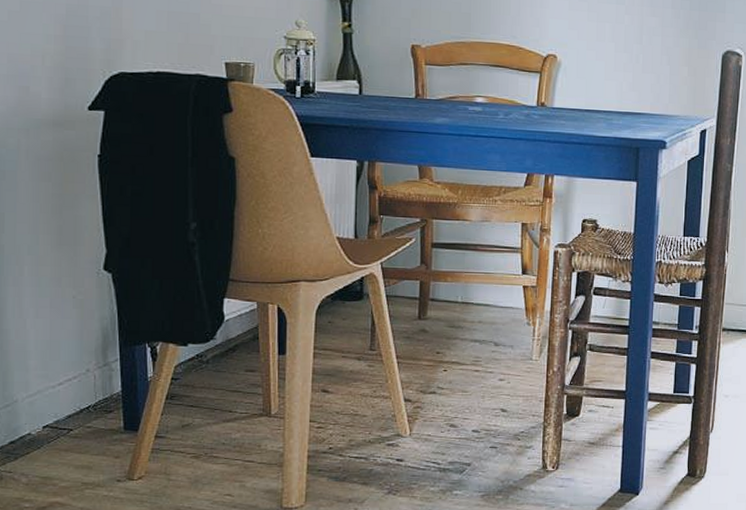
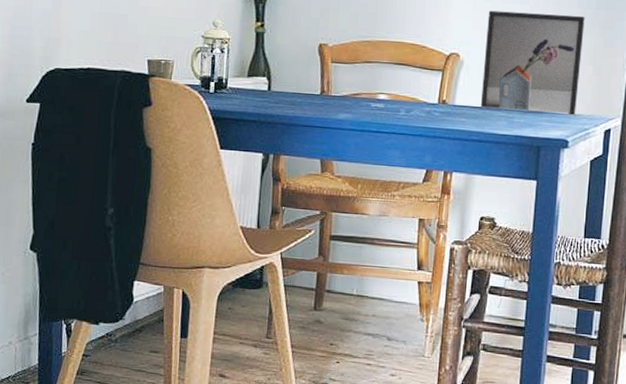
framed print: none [579,11,679,118] -> present [480,10,585,117]

